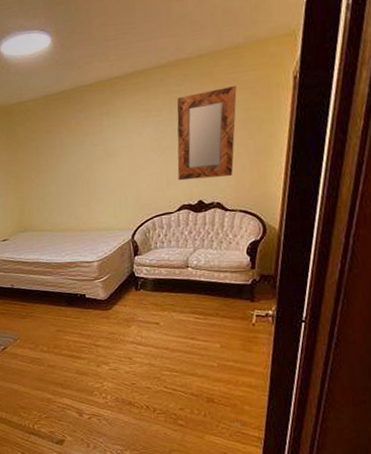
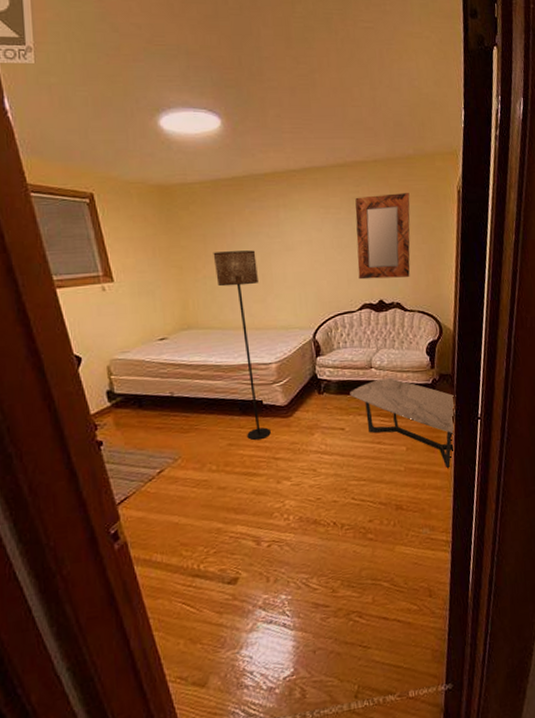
floor lamp: none [44,158,92,329] -> present [213,250,271,441]
coffee table: none [165,277,278,369] -> present [350,378,456,469]

